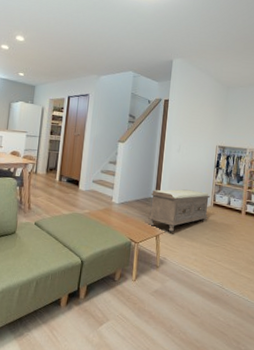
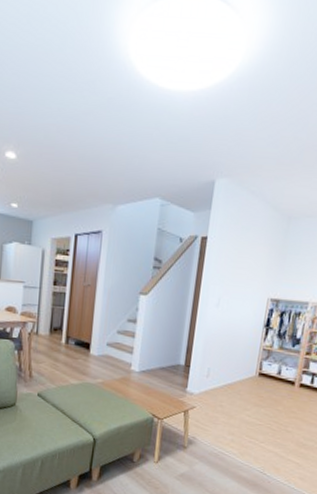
bench: present [148,189,210,232] -> none [175,354,256,407]

